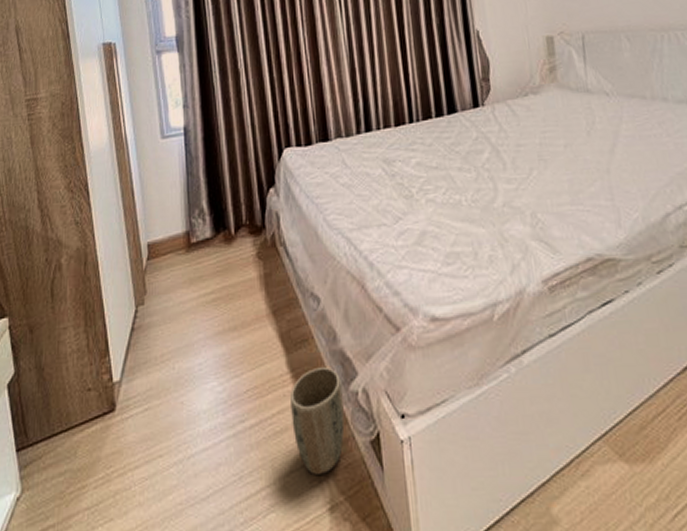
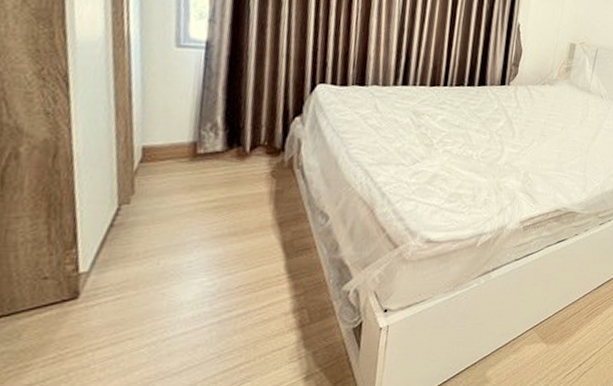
plant pot: present [290,366,345,474] -> none [281,270,336,353]

